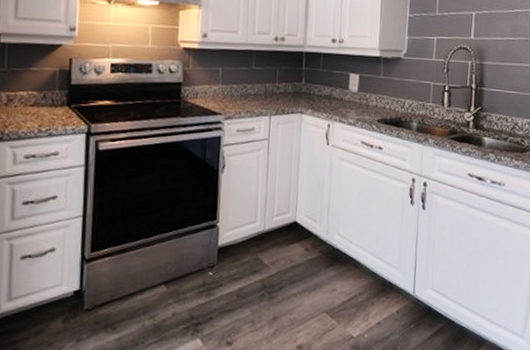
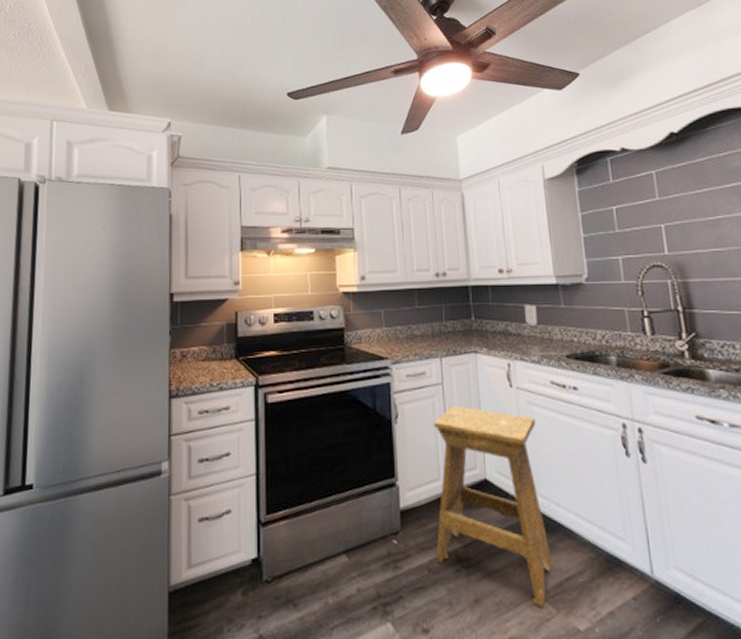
stool: none [245,159,344,321] -> present [434,406,553,607]

